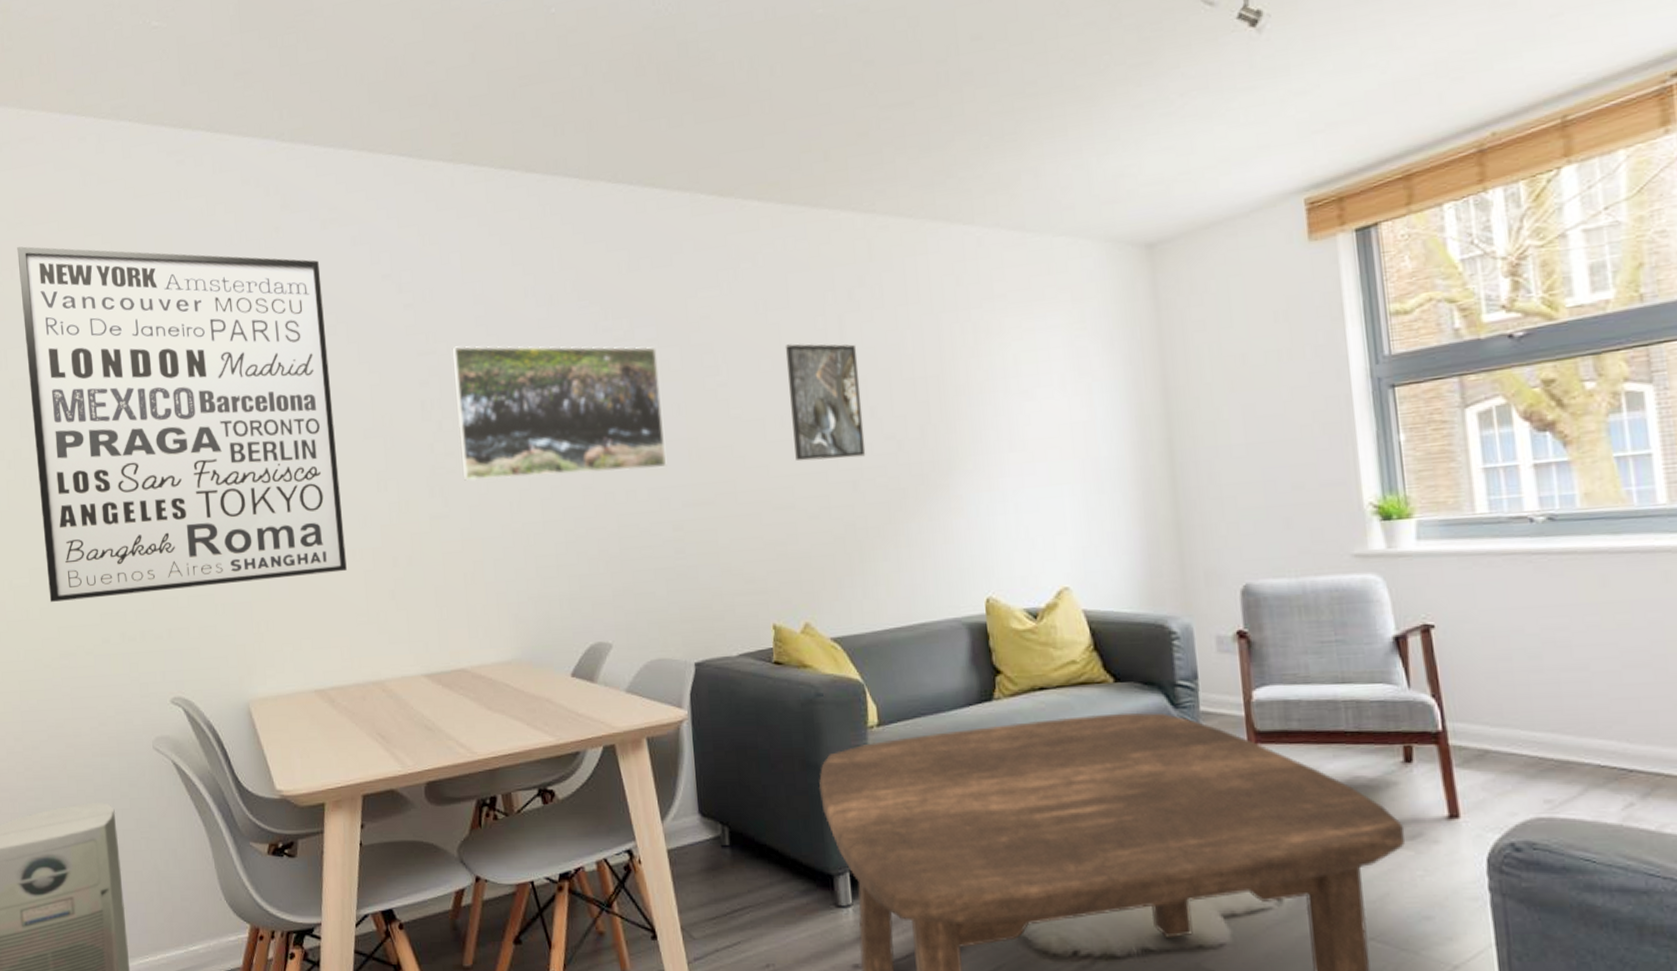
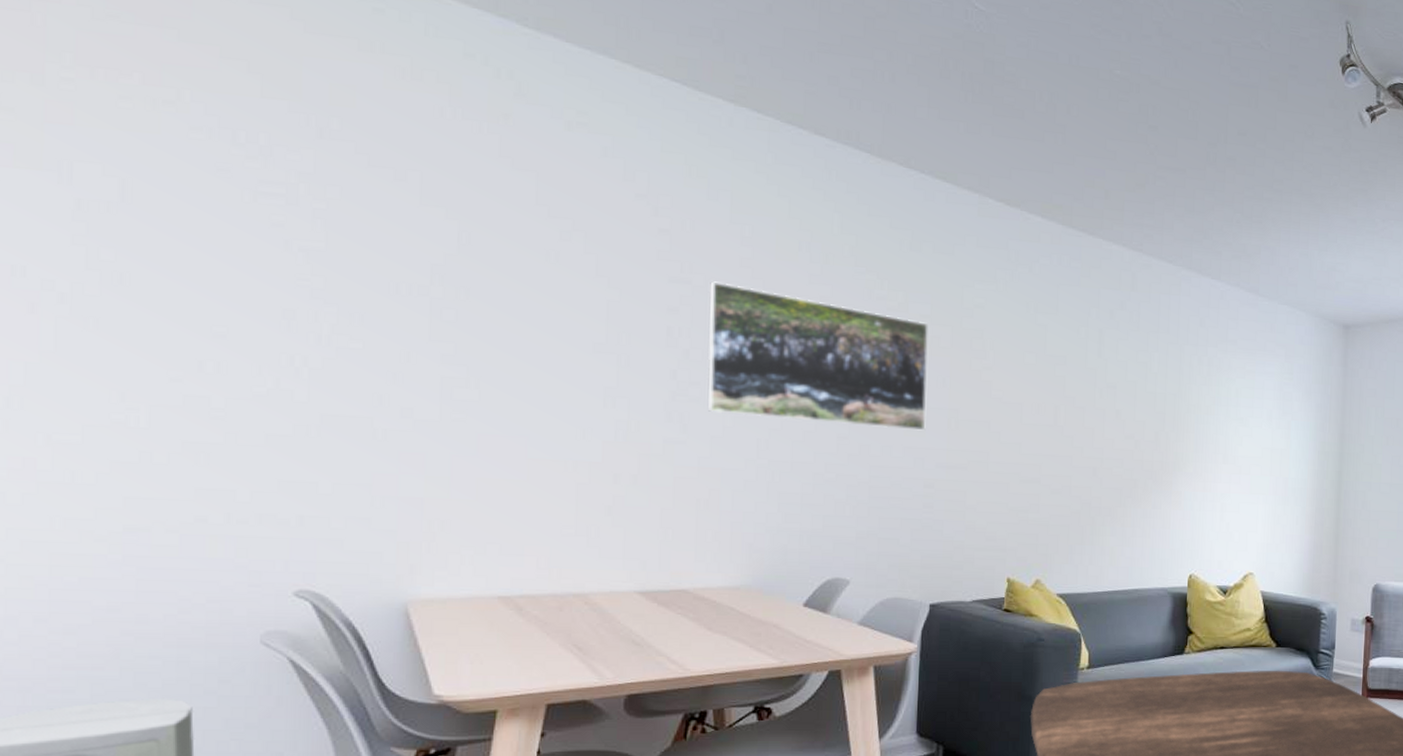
wall art: present [17,246,347,602] -> none [105,44,558,481]
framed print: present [785,344,866,462] -> none [1046,345,1111,449]

